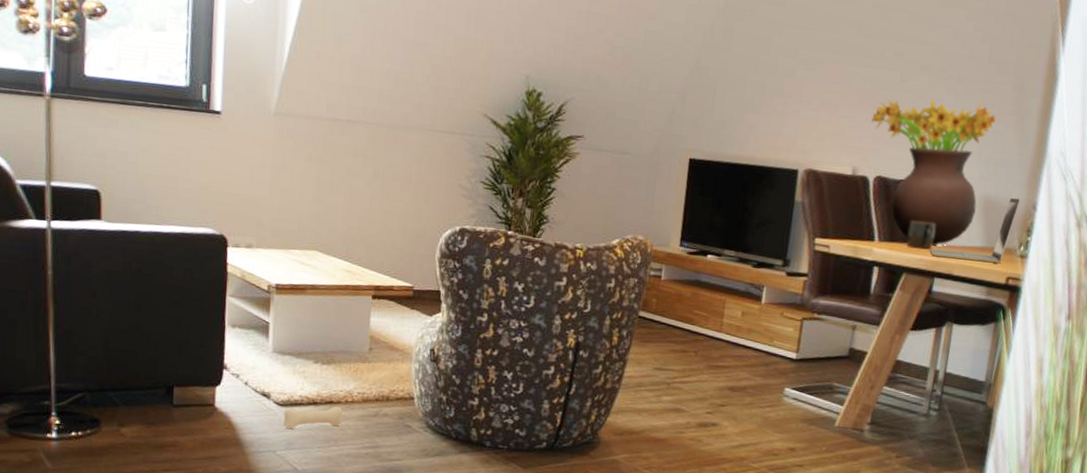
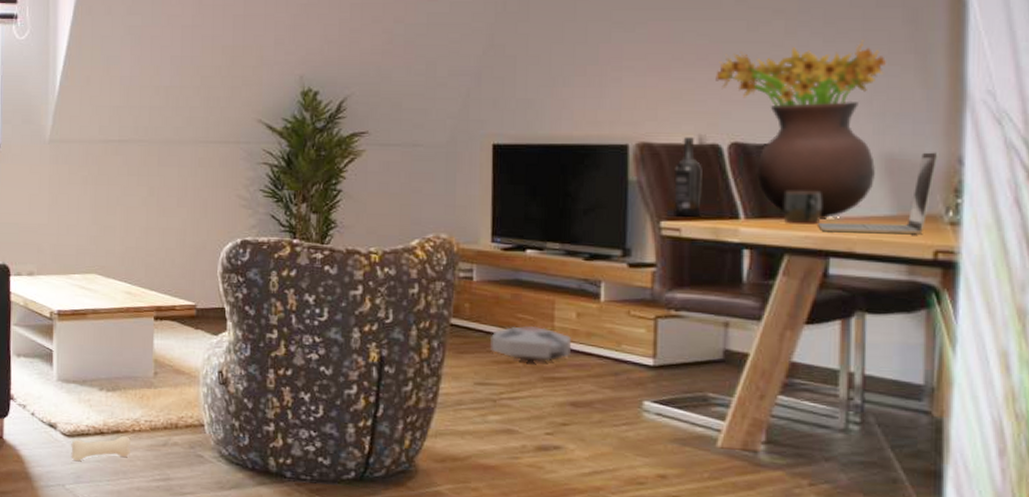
robot vacuum: none [670,320,735,352] -> present [490,325,571,362]
wine bottle: none [827,168,852,237] -> present [674,137,702,217]

